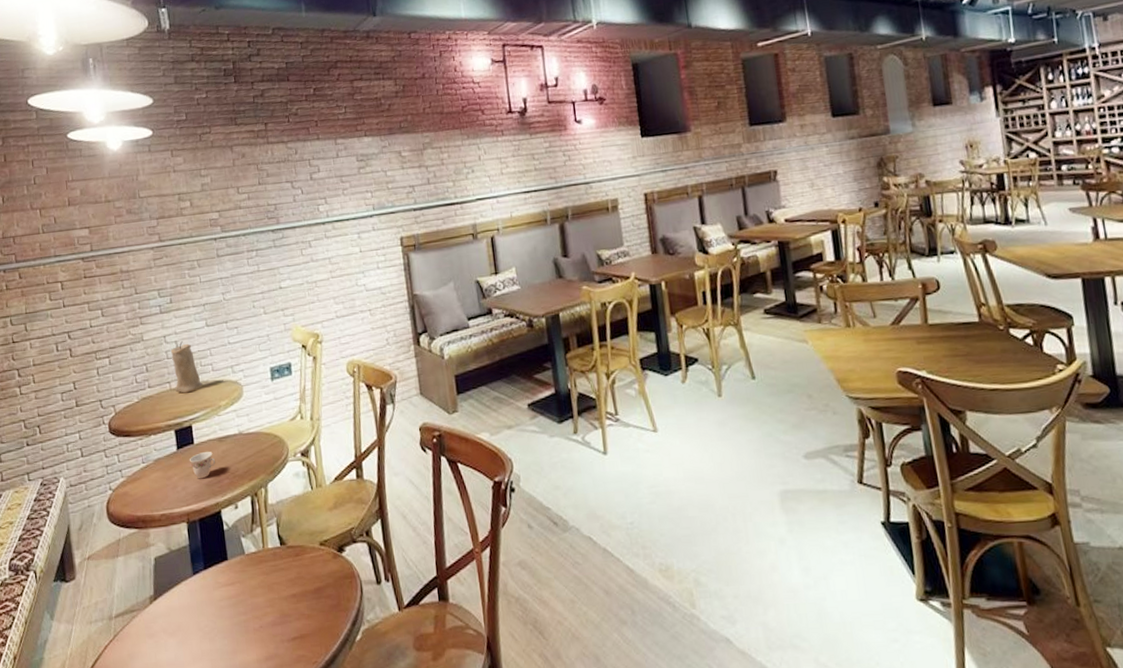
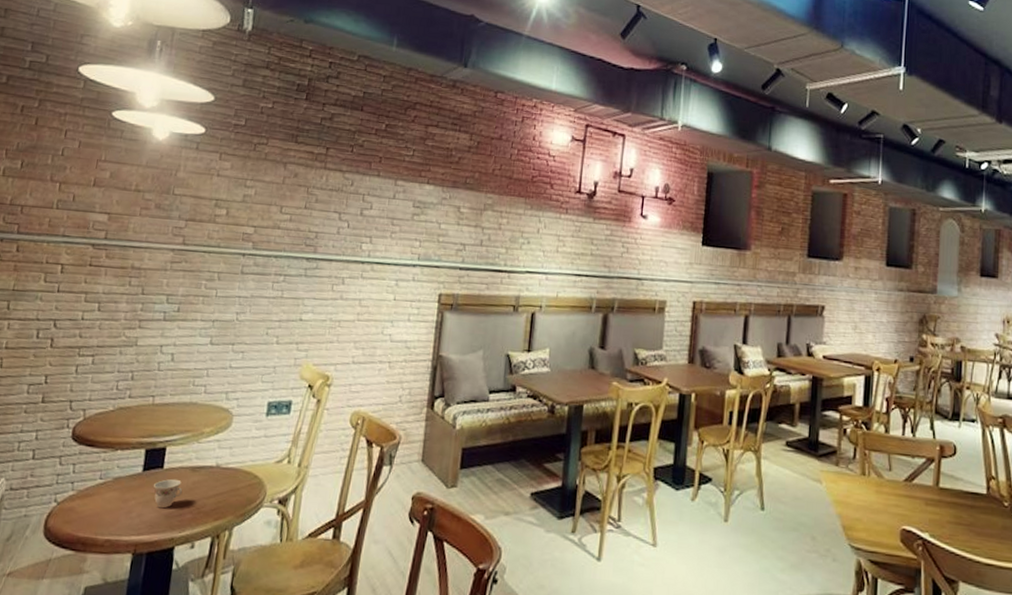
candle: present [171,341,204,394] -> none [158,355,191,412]

